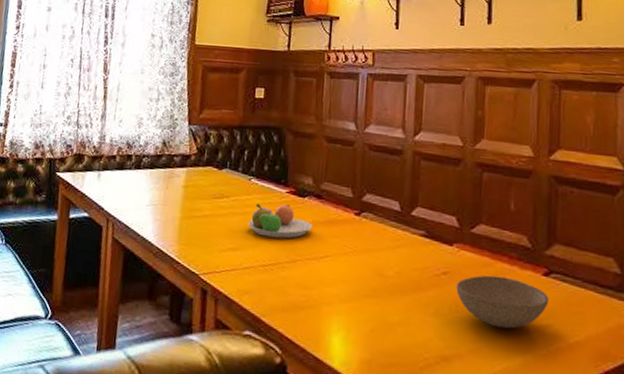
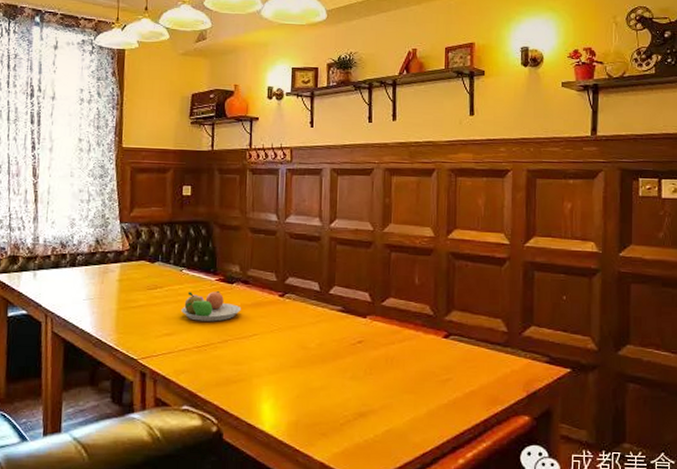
bowl: present [456,275,550,329] -> none [370,341,449,385]

